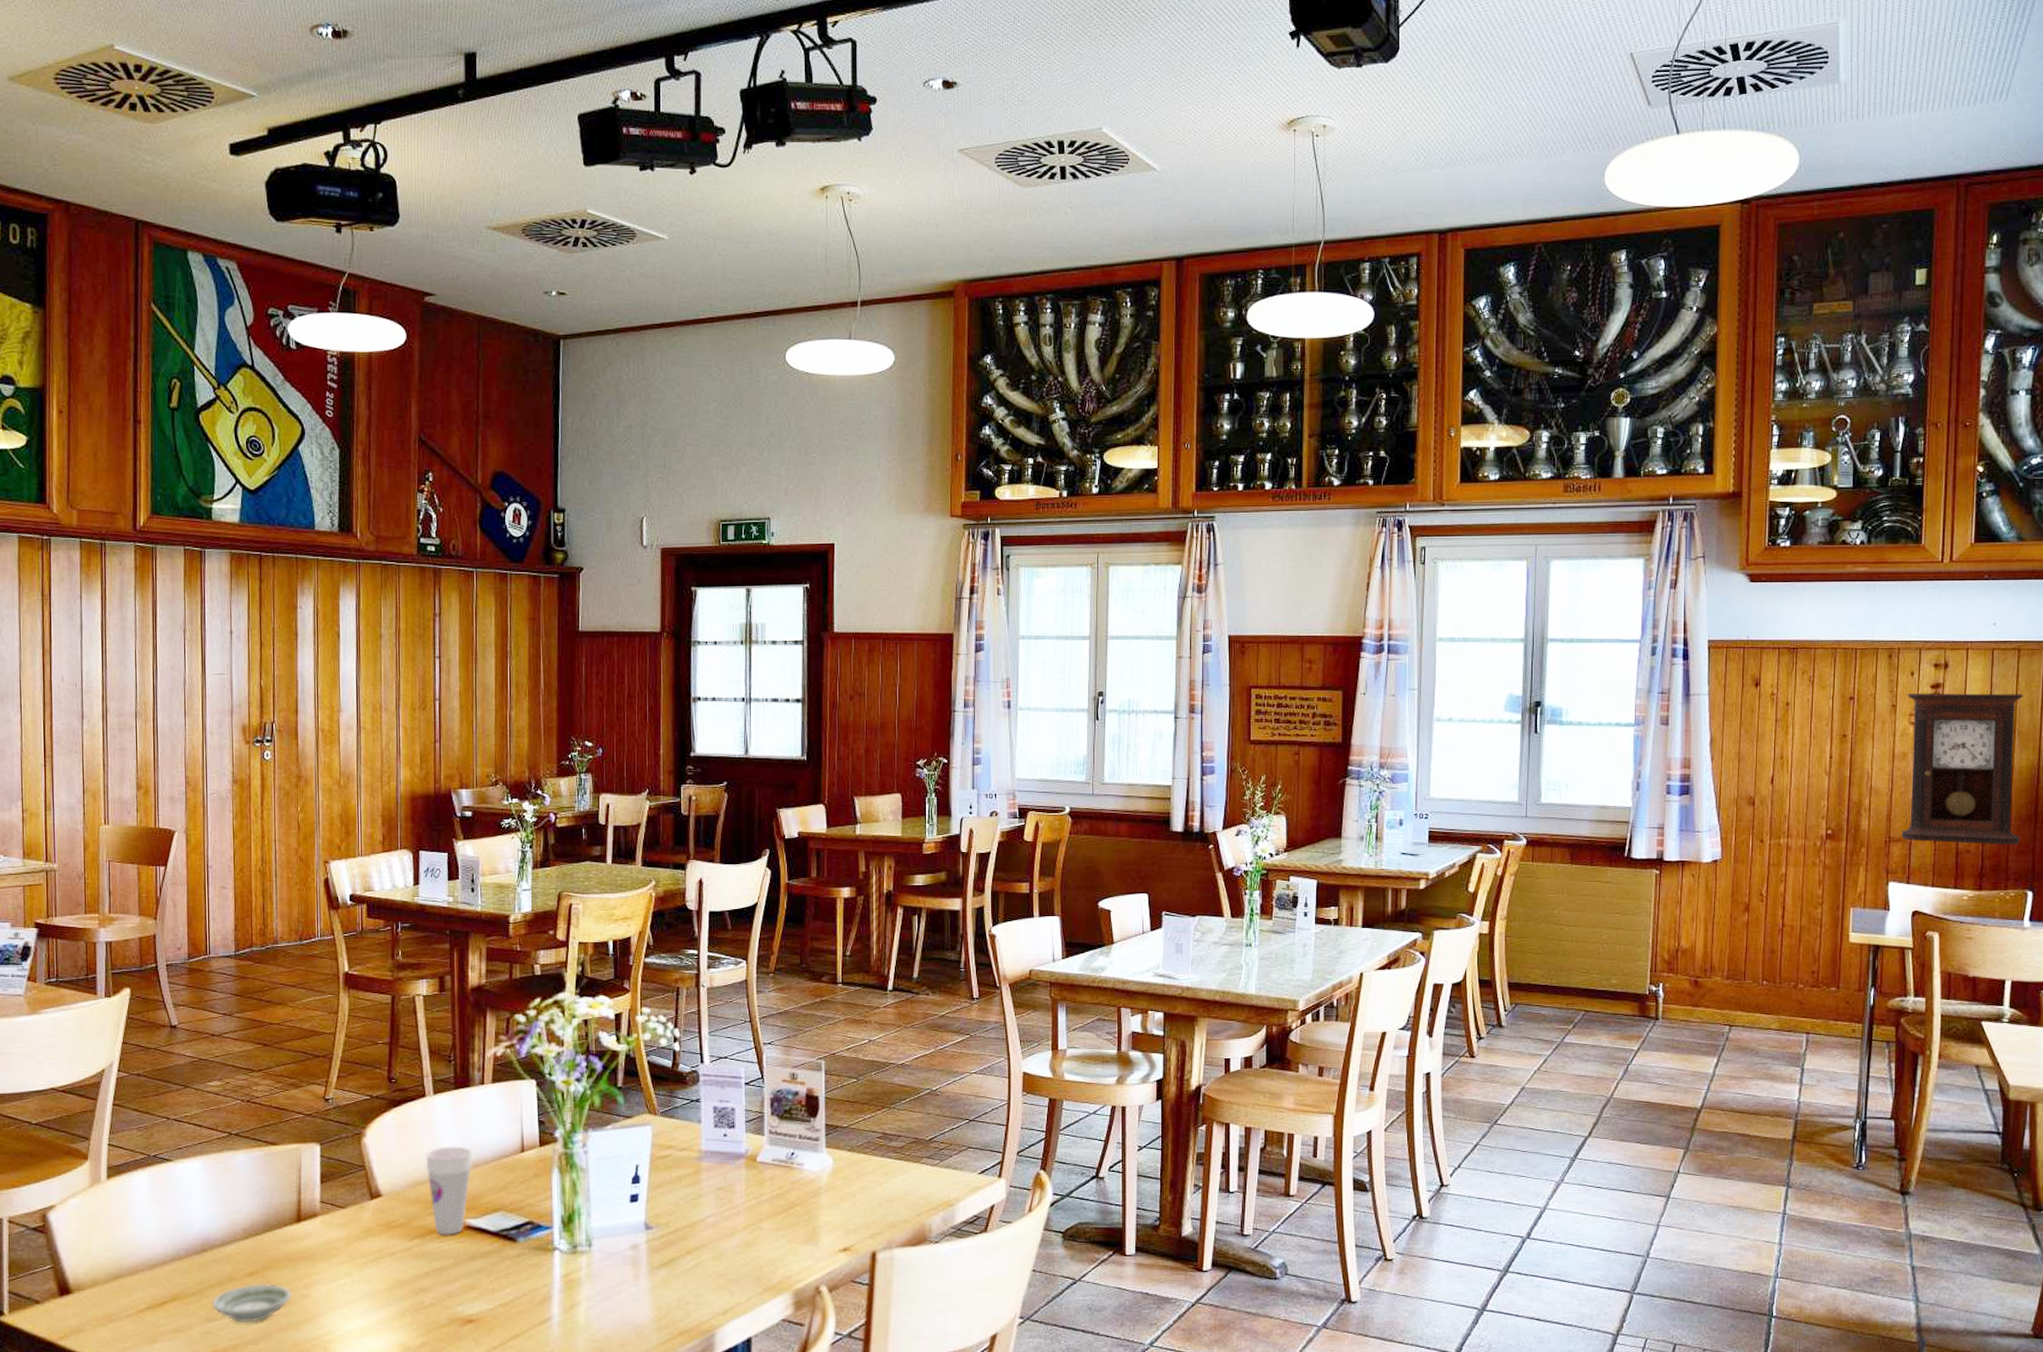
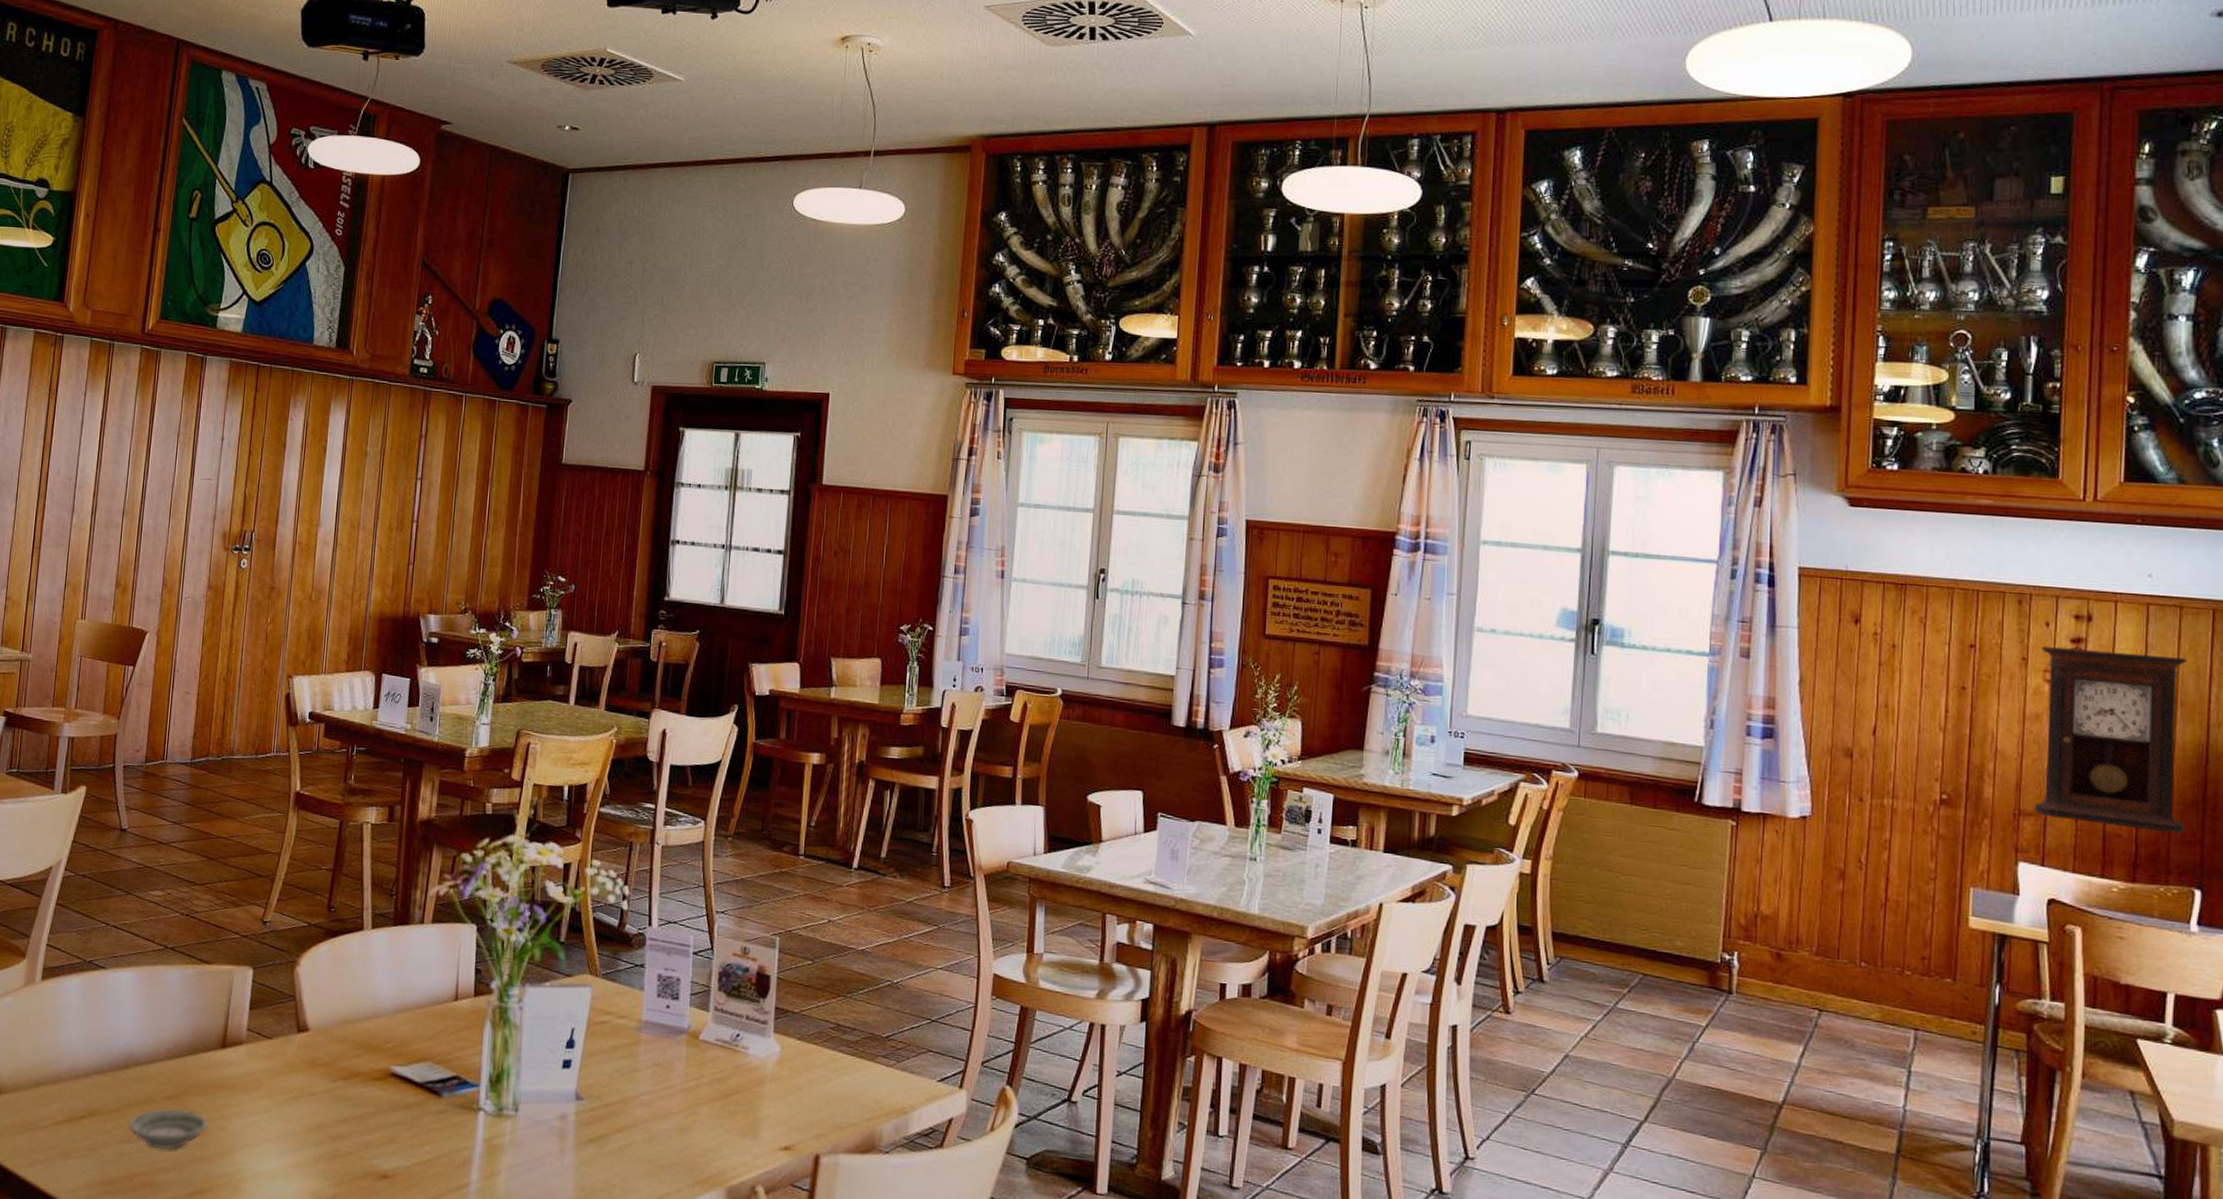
cup: present [425,1146,473,1235] -> none [357,985,405,1082]

